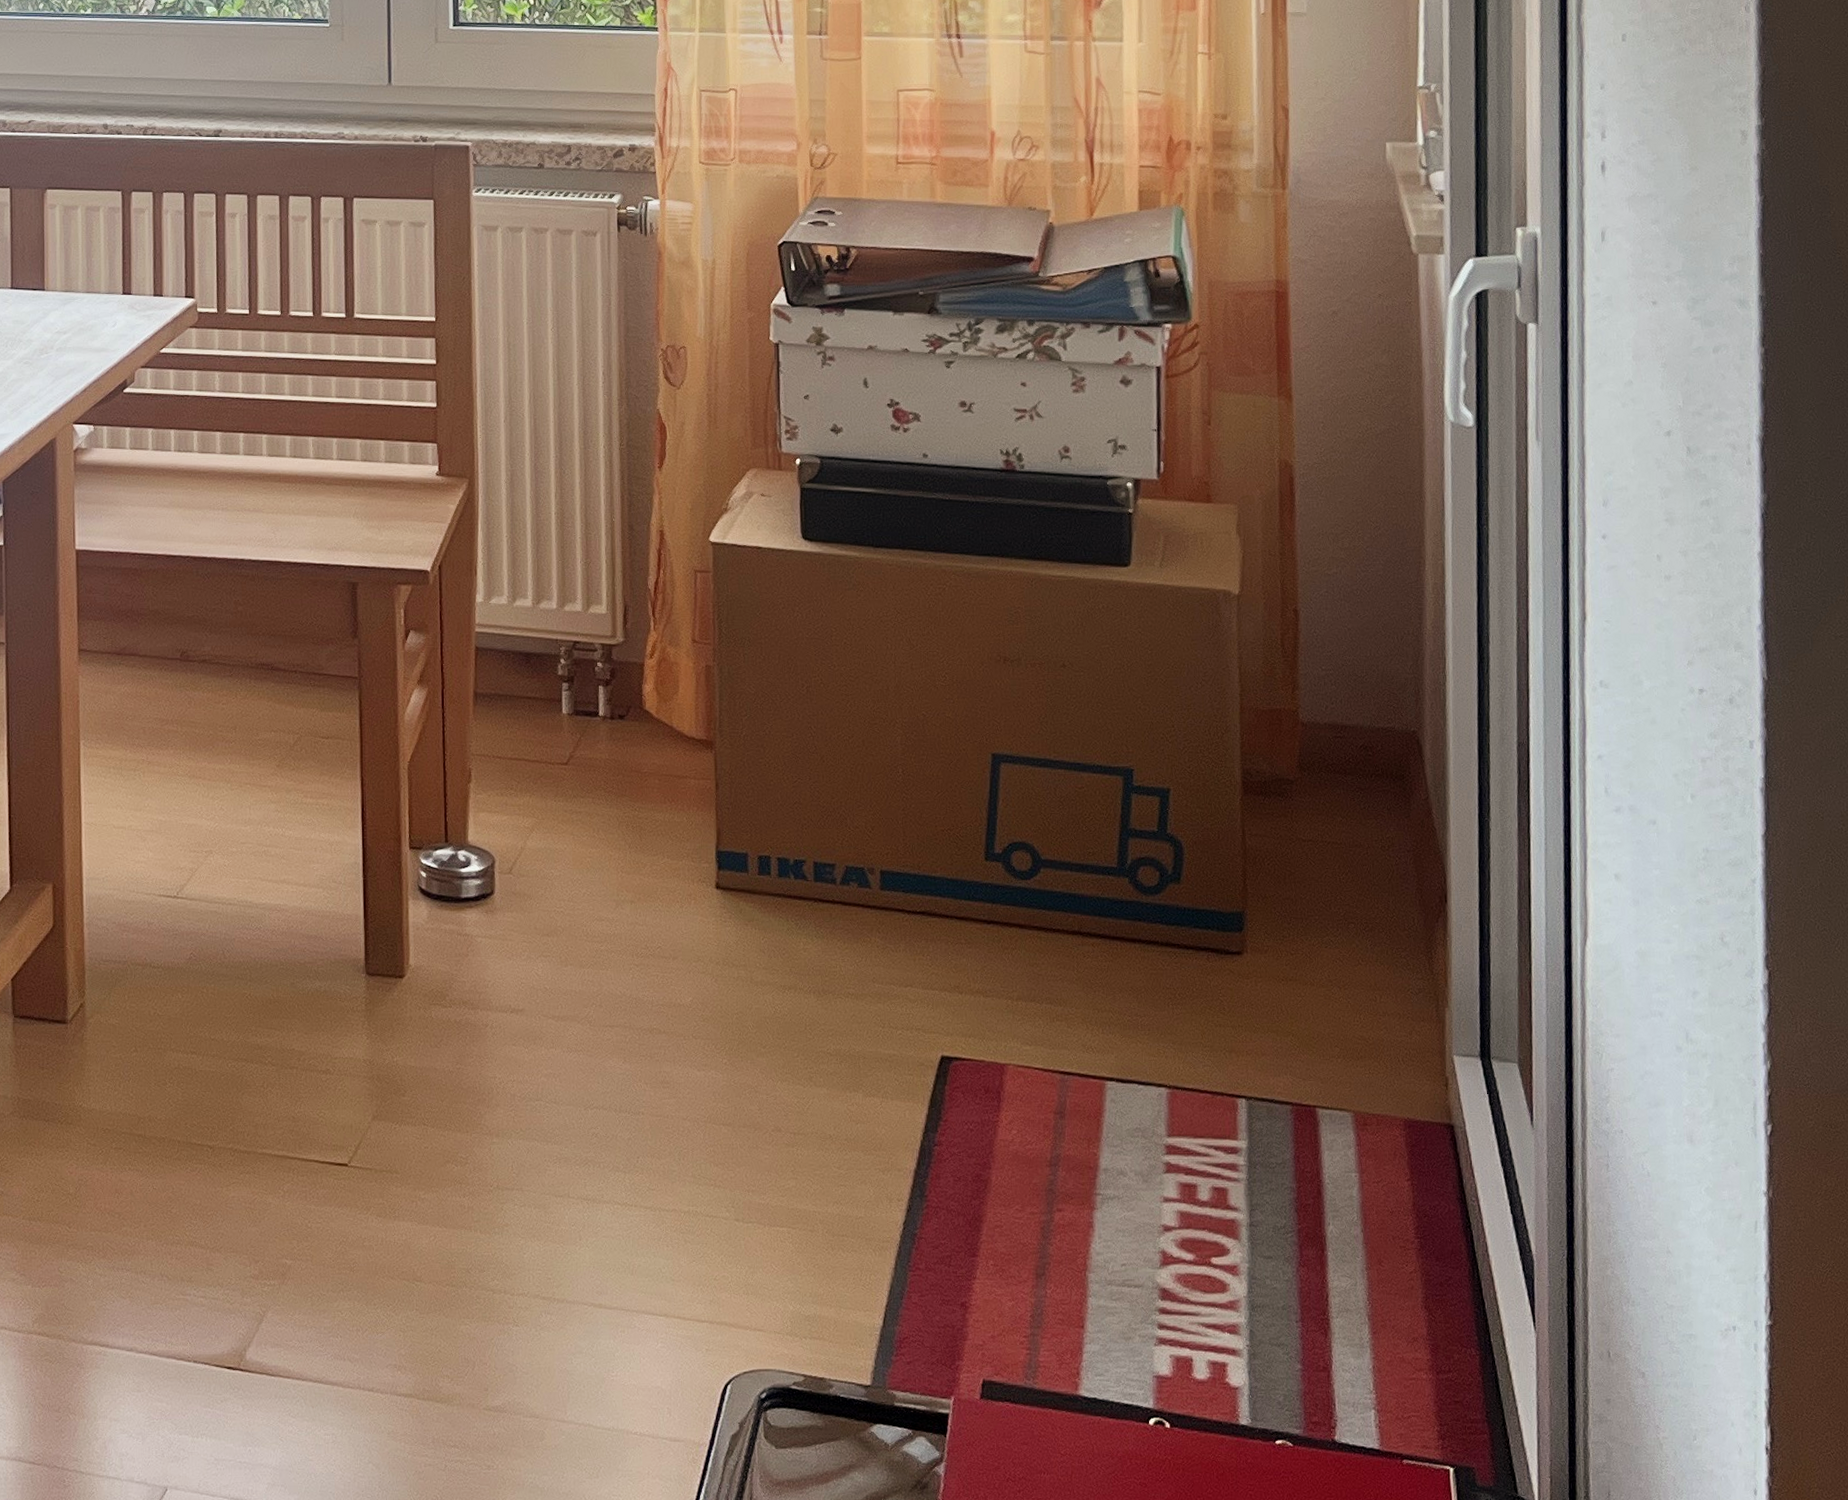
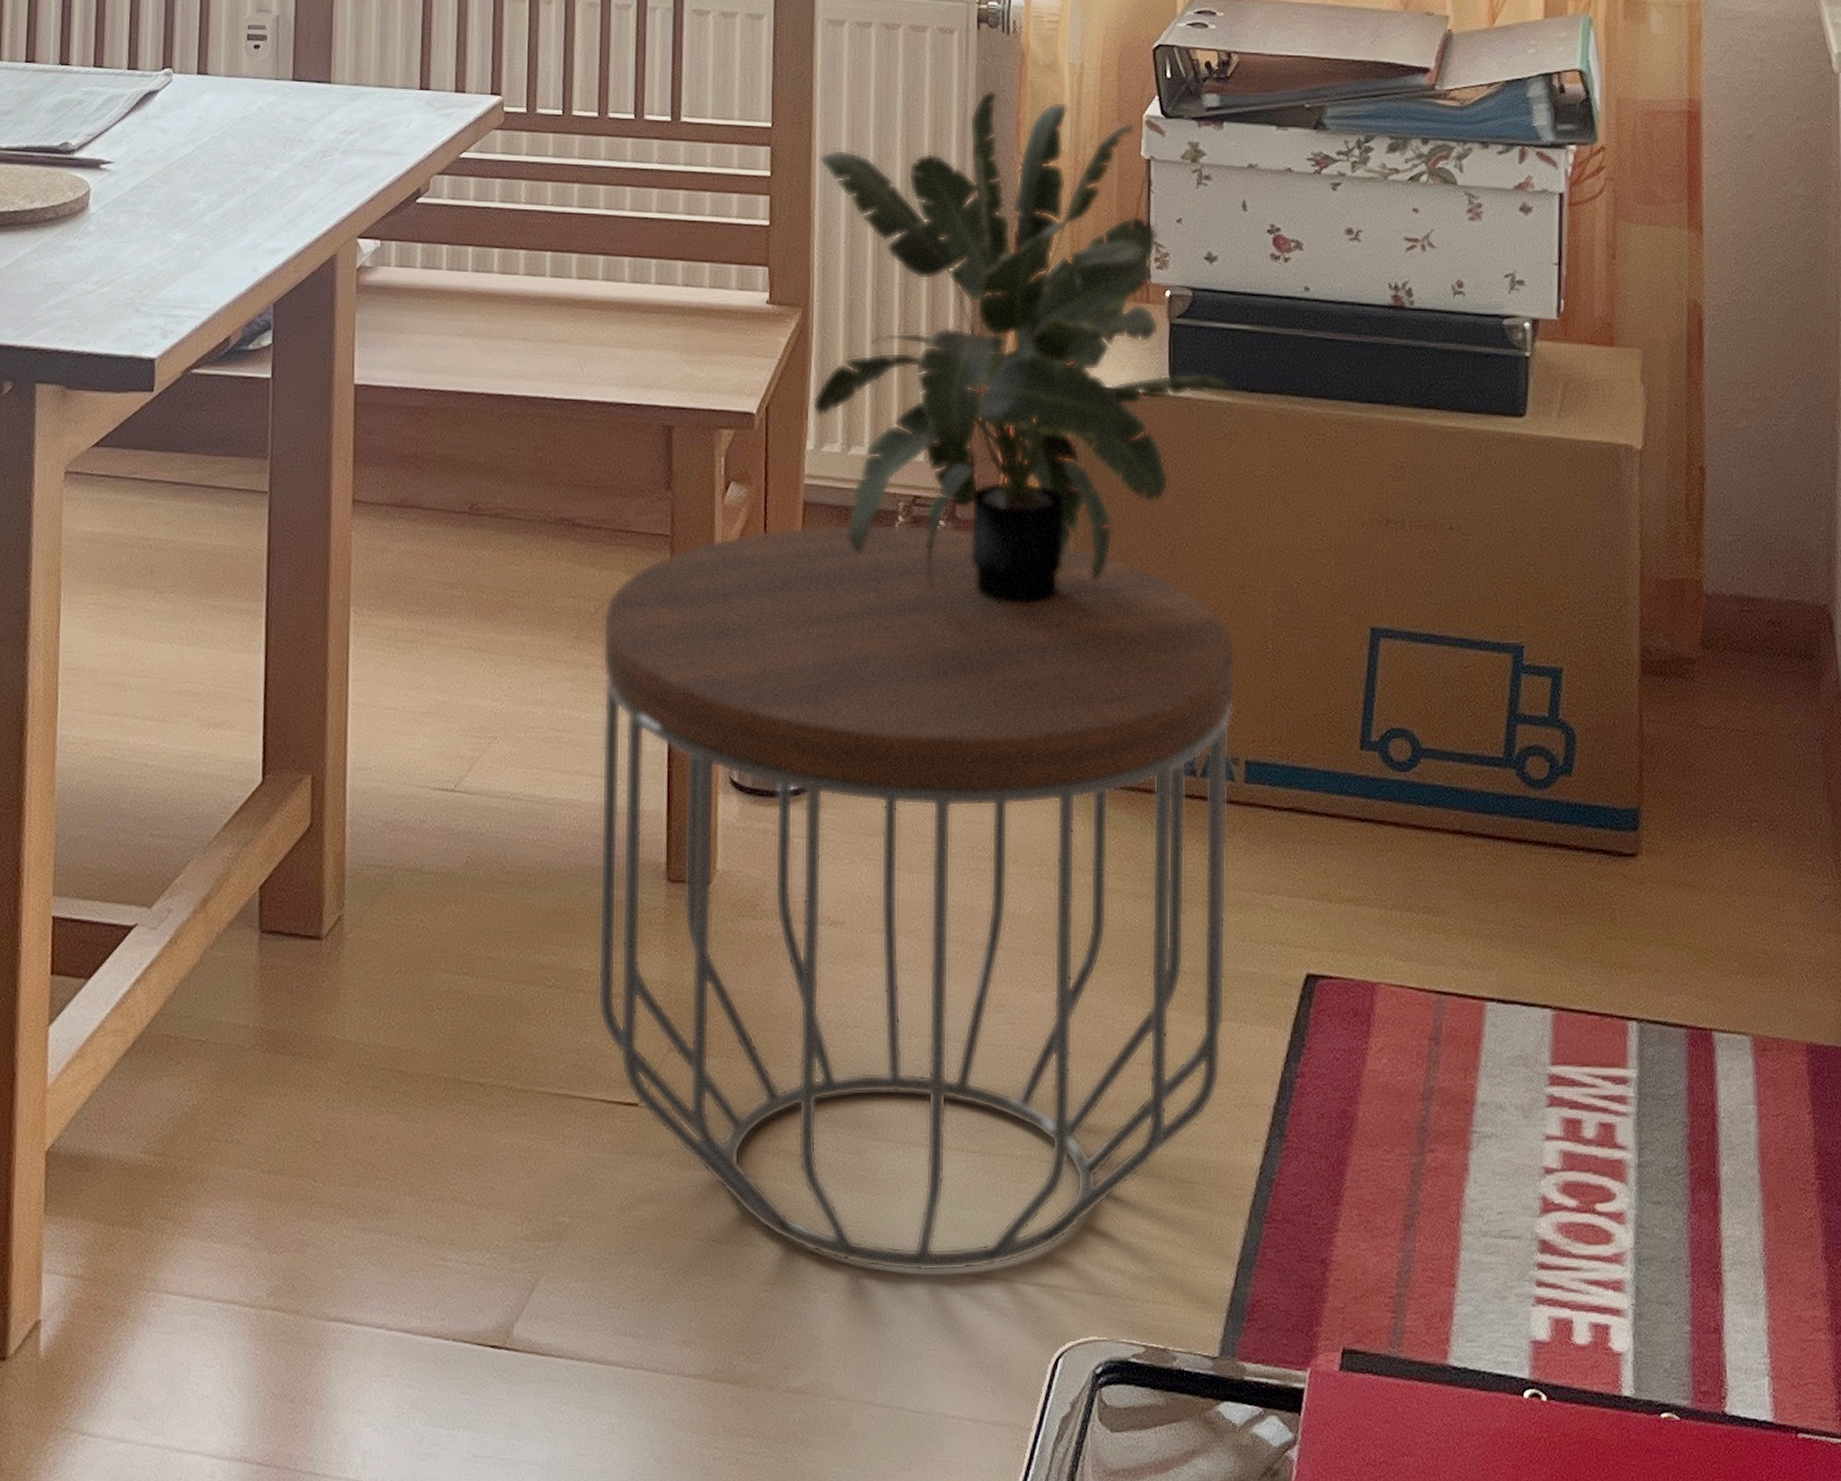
side table: none [301,666,870,1310] -> present [597,524,1235,1272]
potted plant: none [479,284,863,735] -> present [811,89,1236,604]

